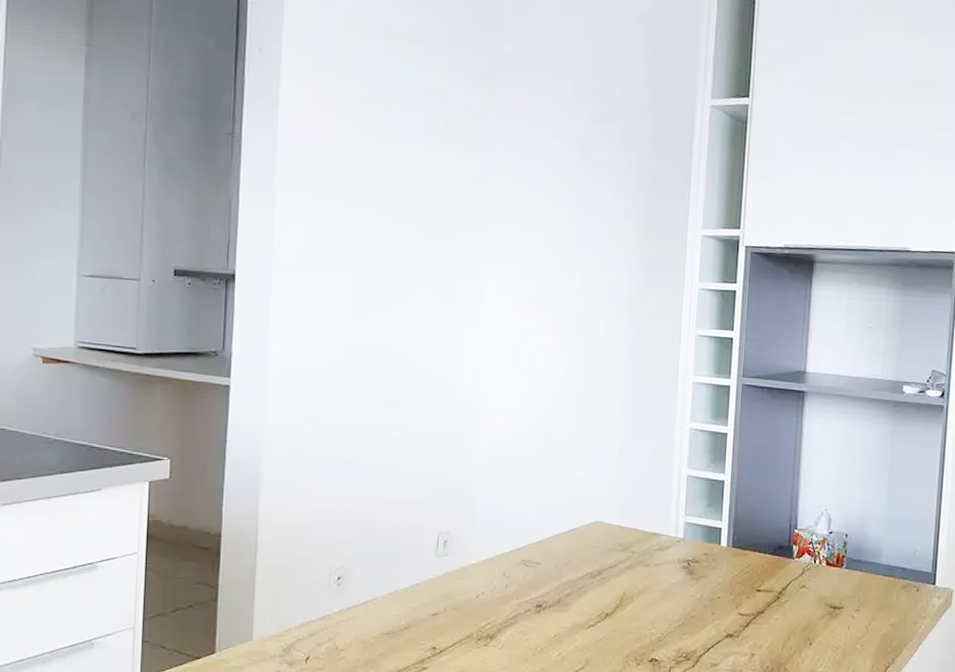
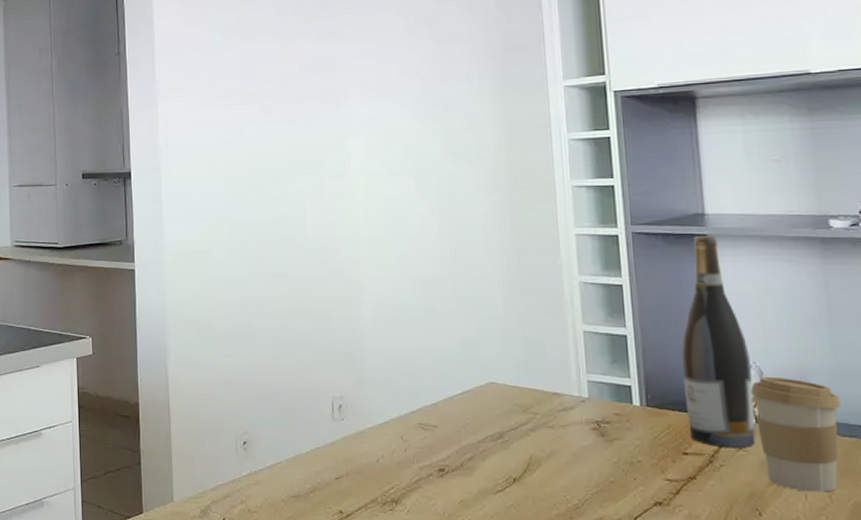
wine bottle: none [764,392,823,586] -> present [681,236,756,448]
coffee cup: none [820,522,887,624] -> present [751,376,841,492]

